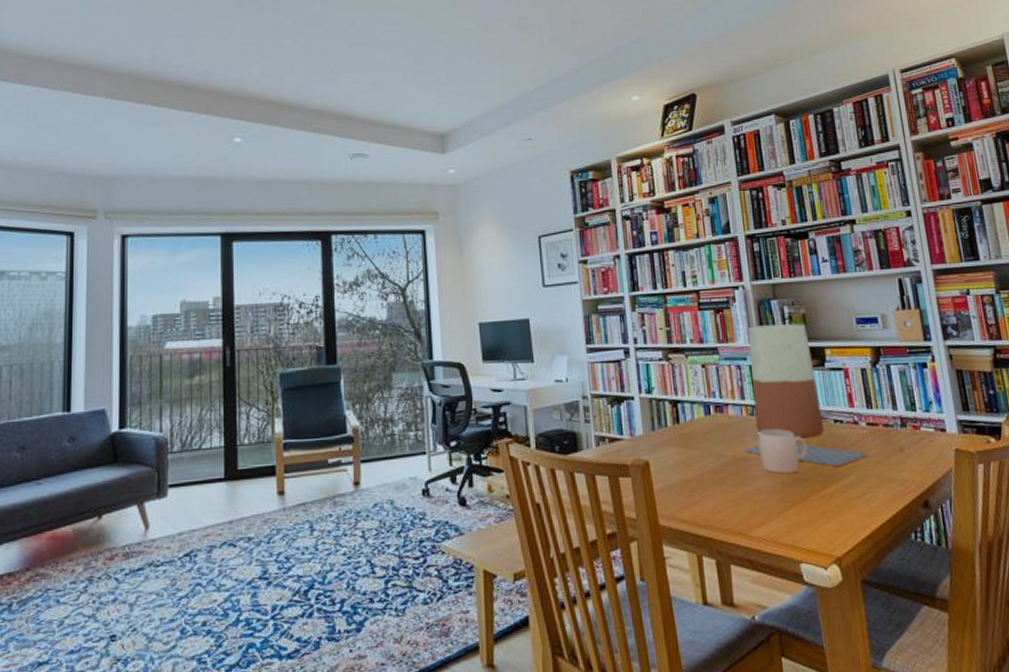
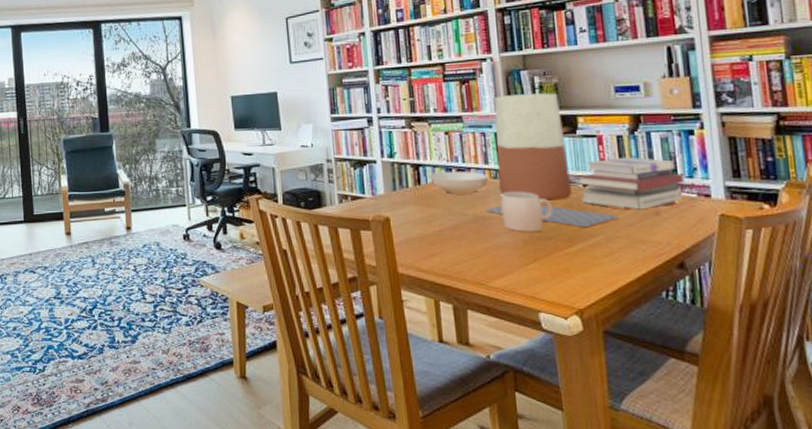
bowl: none [687,407,746,434] -> present [428,171,489,195]
books: none [830,390,923,447] -> present [579,157,685,210]

